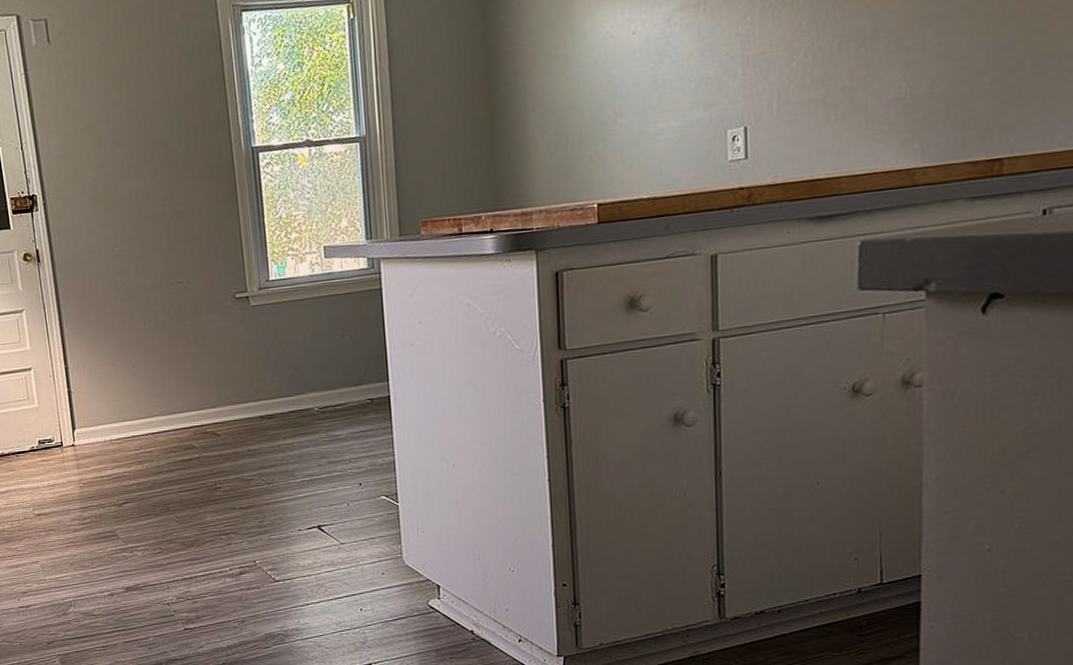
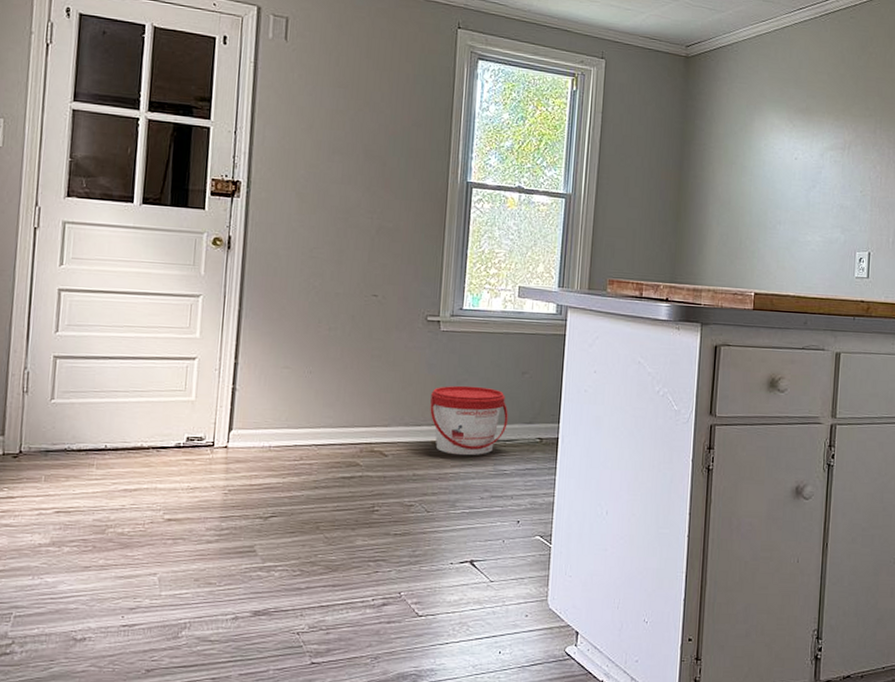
bucket: none [252,355,334,427] -> present [430,385,508,456]

